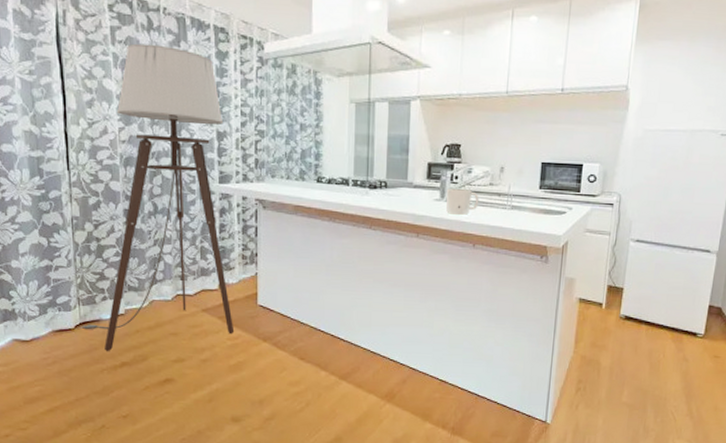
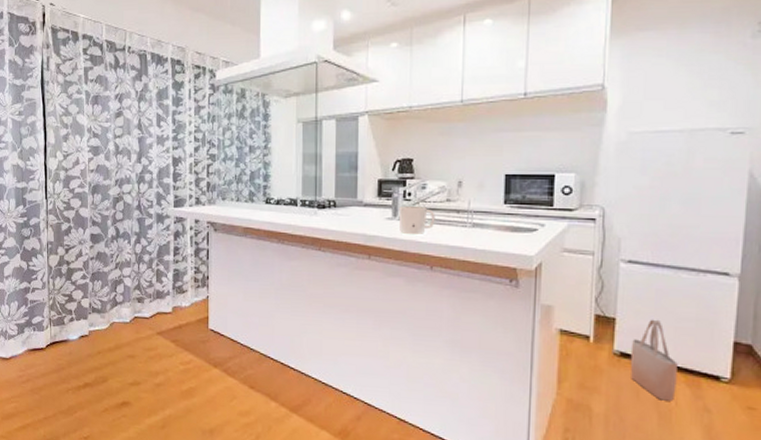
floor lamp: present [80,43,235,351] -> none [50,80,187,371]
shopping bag: none [631,288,667,354] -> present [630,319,678,401]

